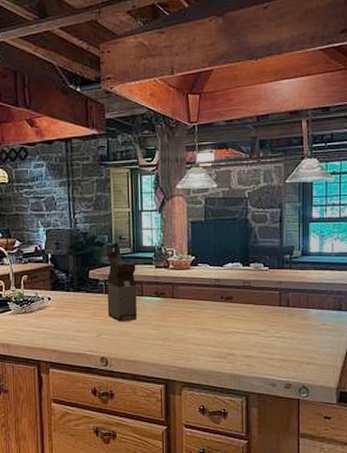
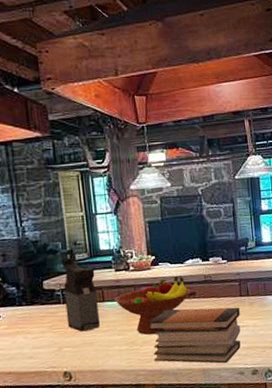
fruit bowl: none [152,279,228,334] -> present [114,276,190,335]
book stack: none [182,311,278,373] -> present [147,307,241,364]

